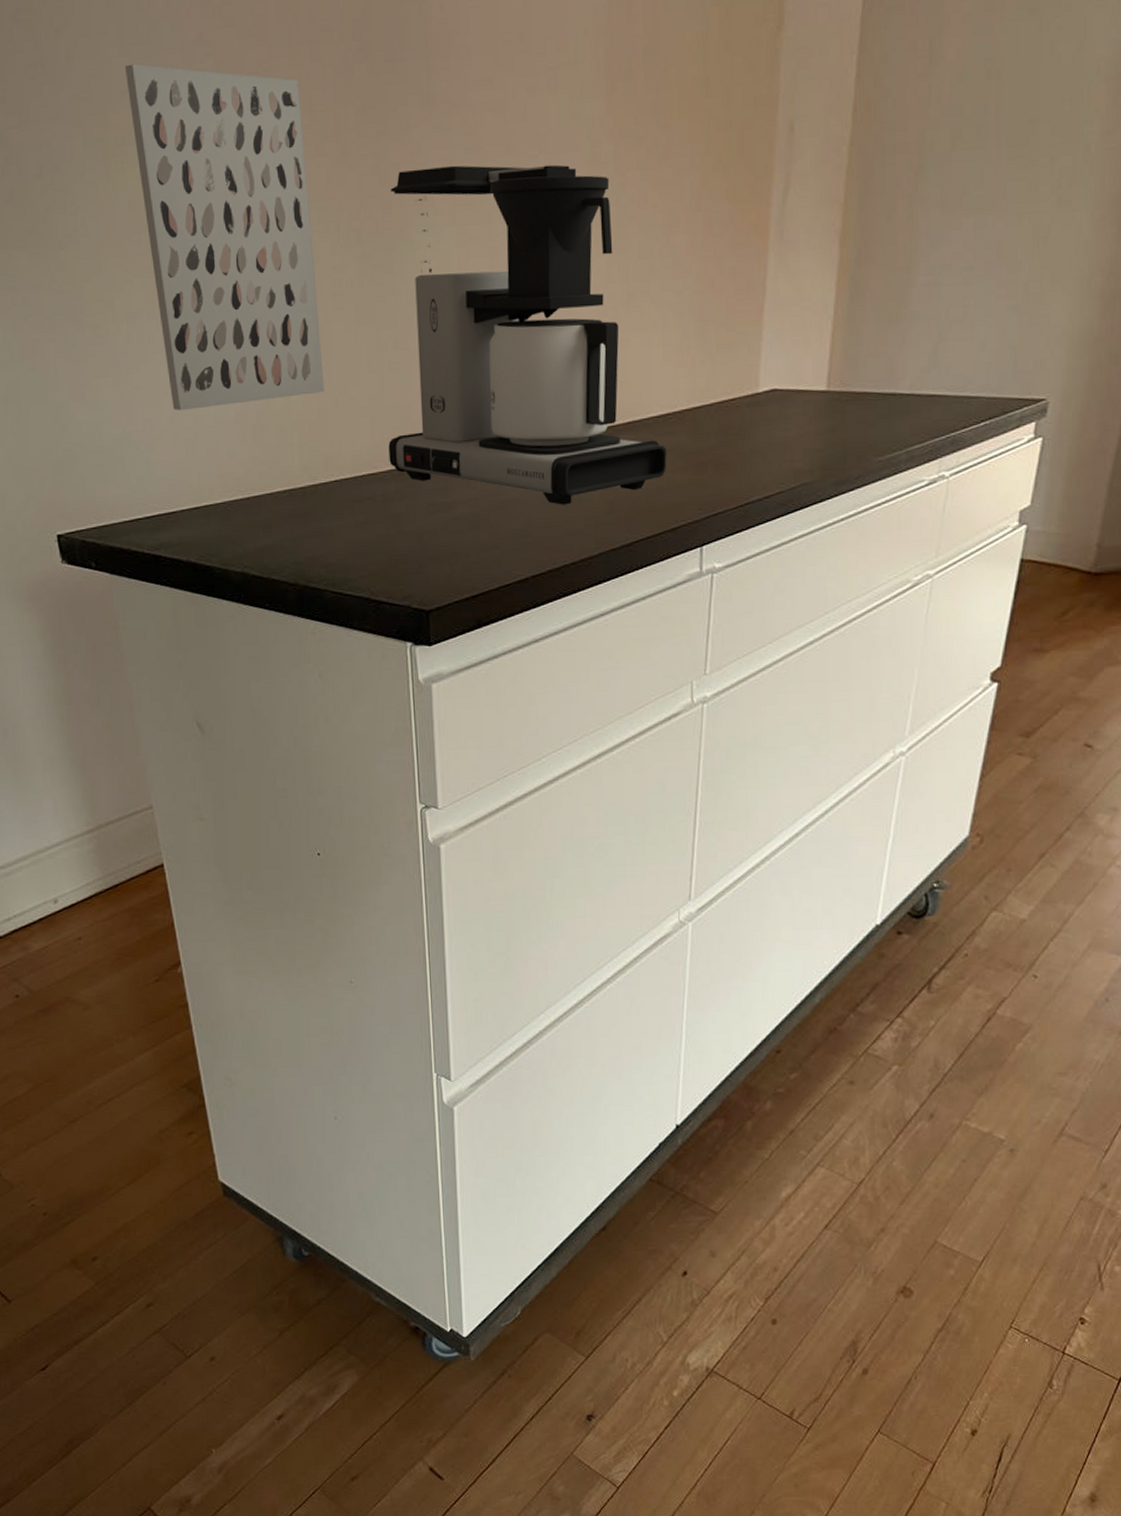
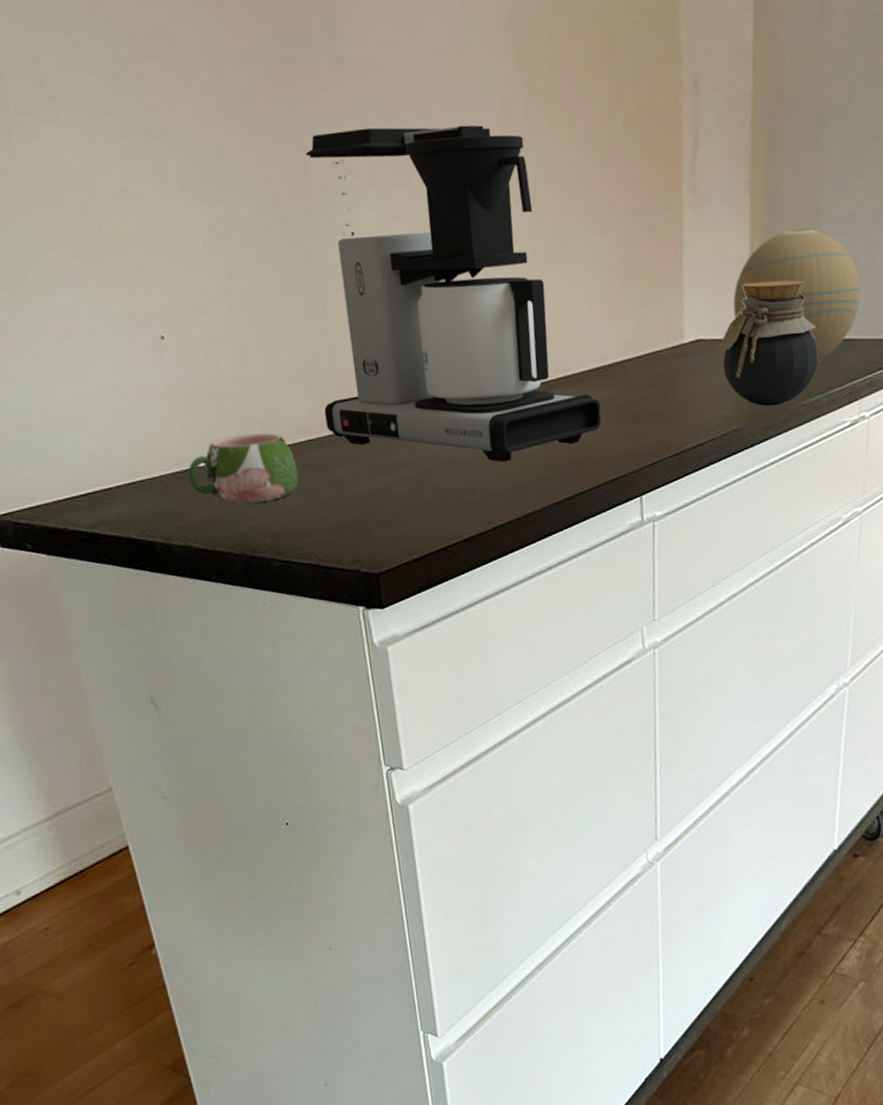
wall art: present [125,64,325,411] -> none [19,30,255,386]
mug: none [250,464,358,533] -> present [188,433,299,504]
jar: none [794,332,899,461] -> present [718,280,819,407]
decorative orb: none [813,279,950,416] -> present [733,229,861,361]

